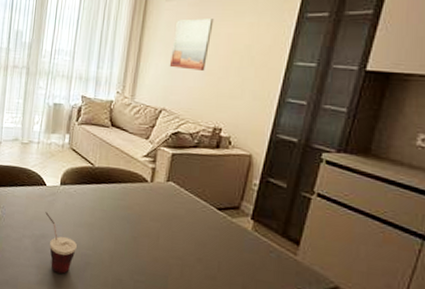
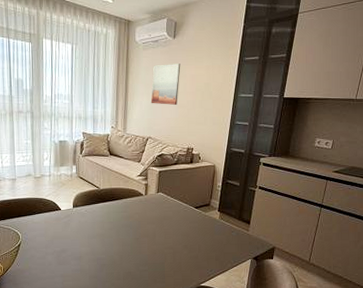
cup: present [45,212,77,274] -> none [63,231,92,277]

